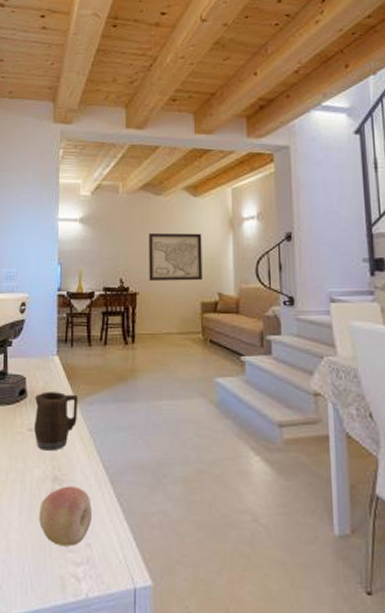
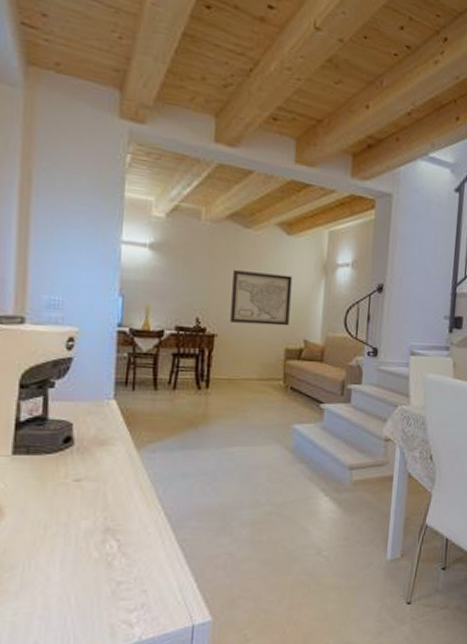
mug: present [34,391,79,451] -> none [82,439,139,501]
fruit: present [39,486,93,547] -> none [86,536,151,596]

